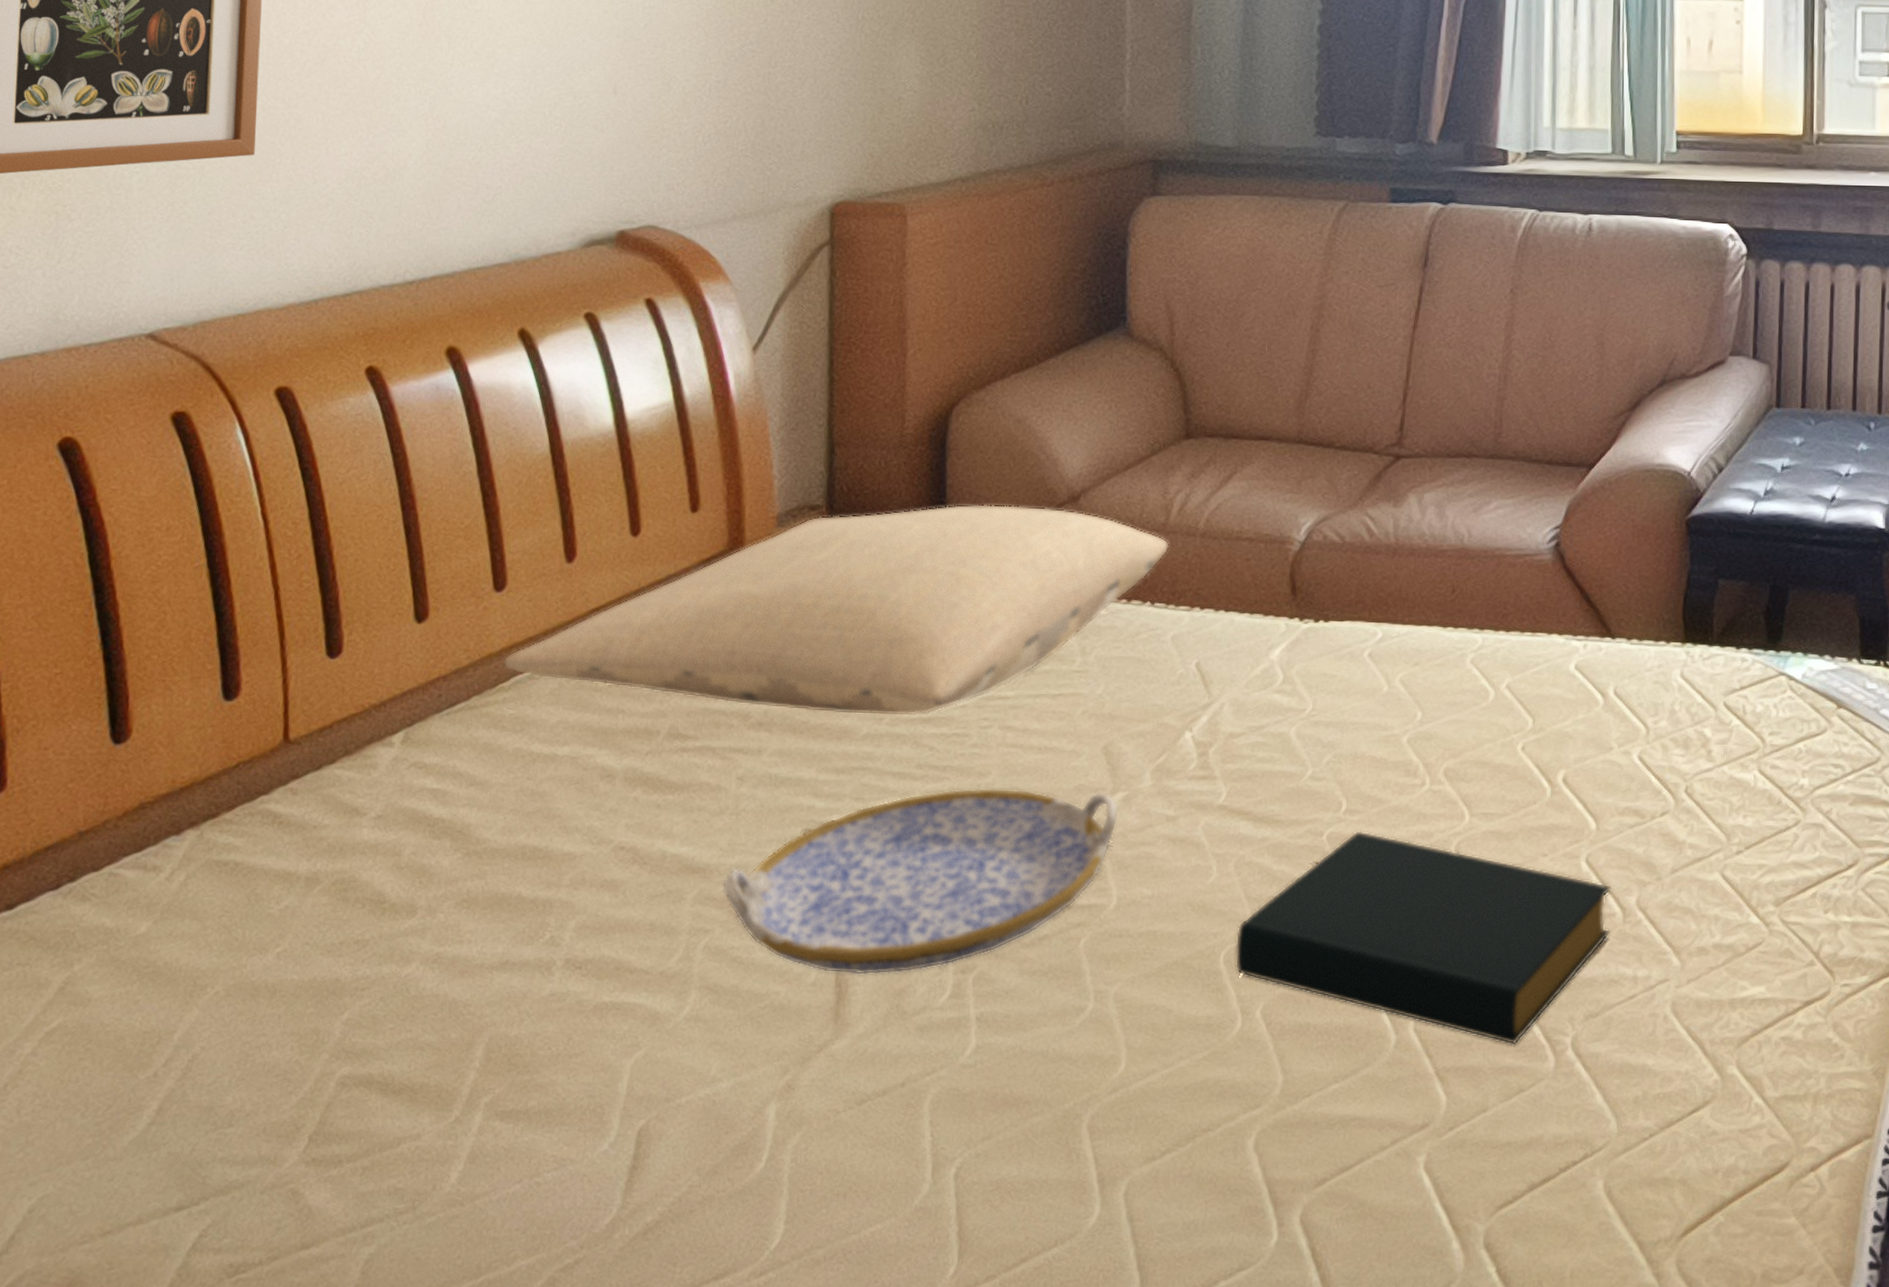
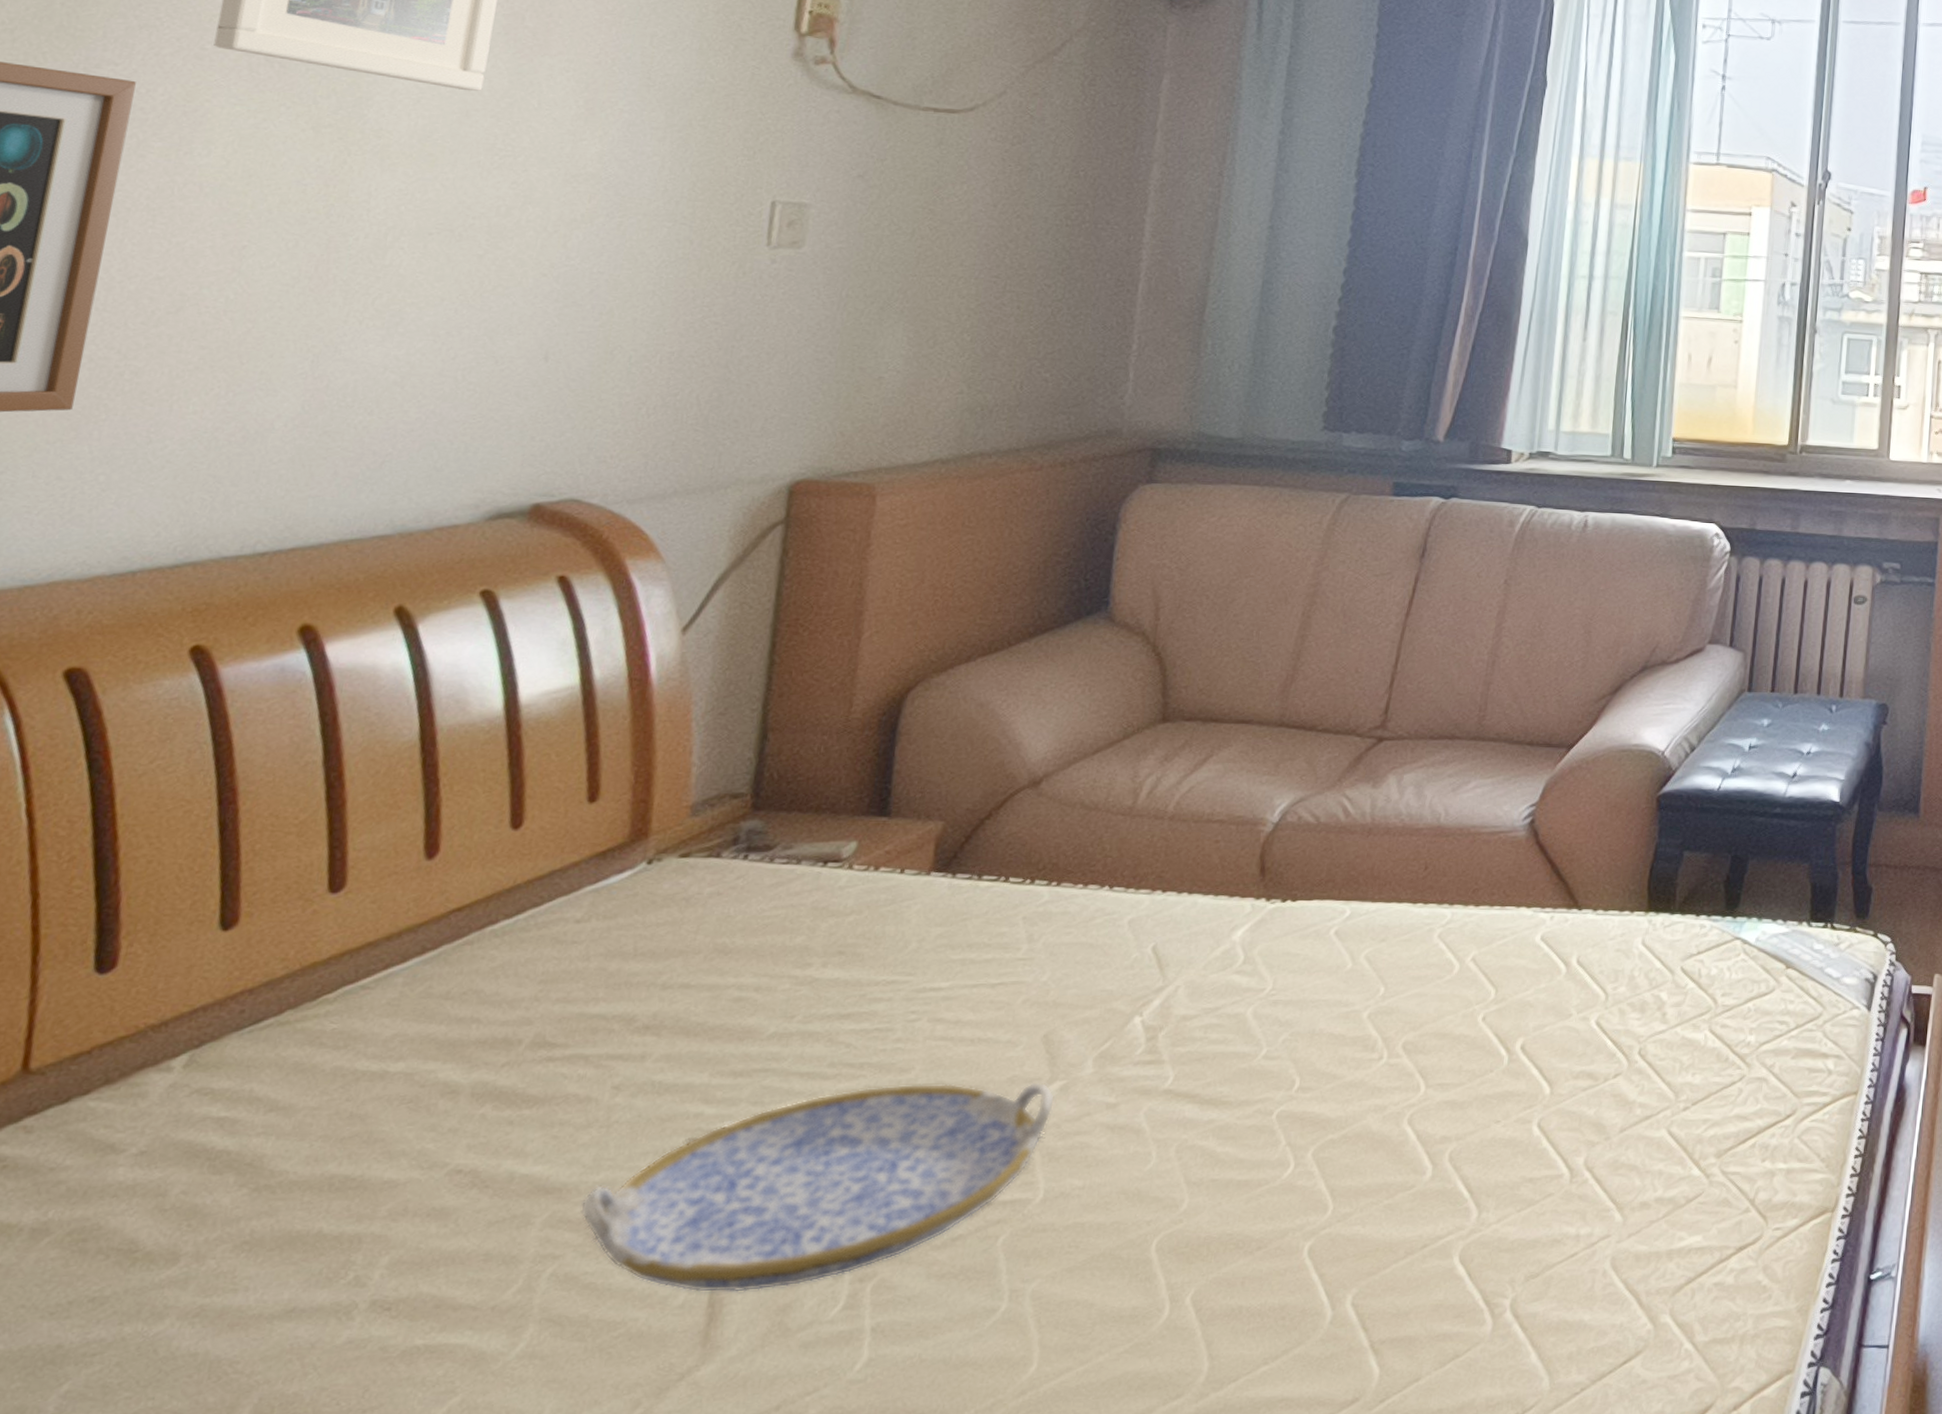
pillow: present [503,504,1169,717] -> none [330,790,1135,1014]
hardback book: present [1235,831,1611,1045] -> none [1167,1108,1561,1312]

